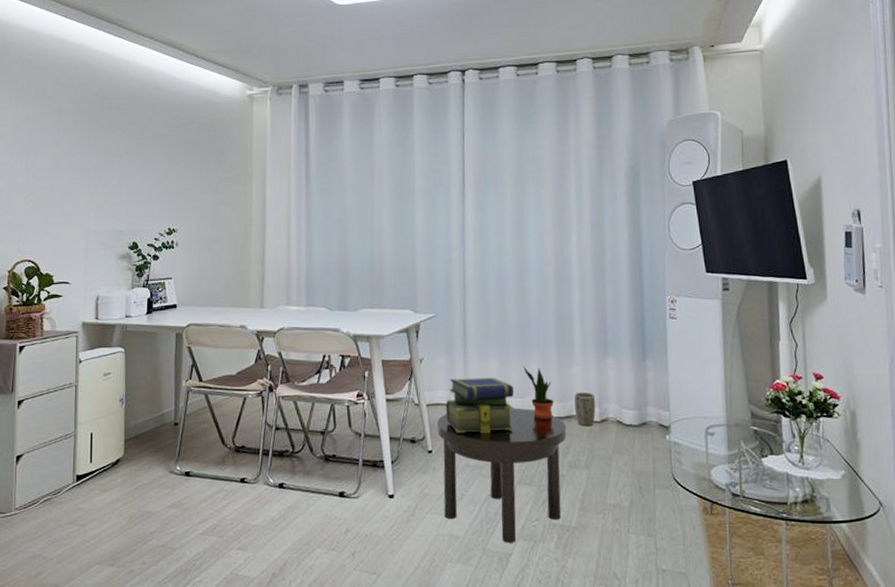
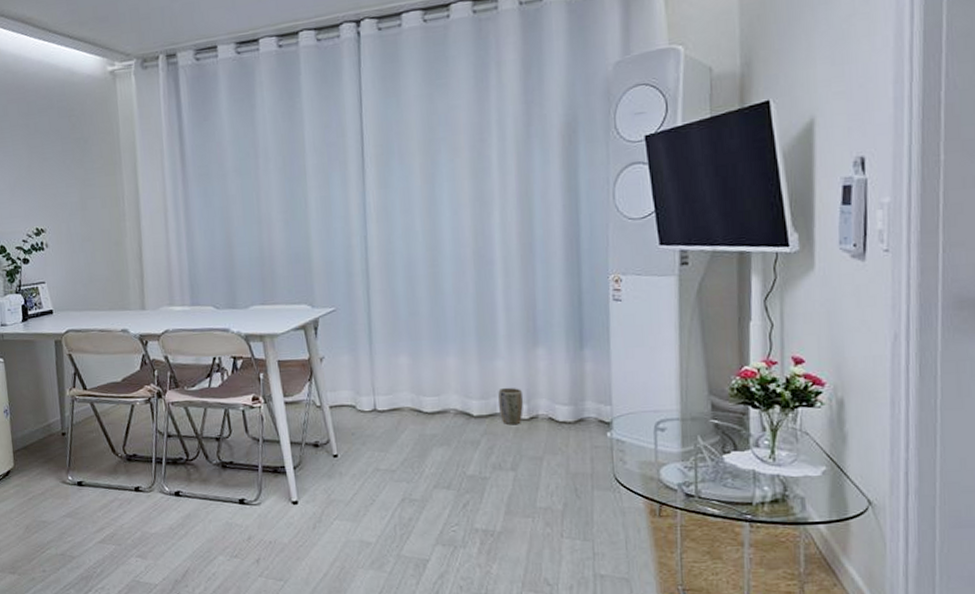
side table: present [436,408,567,543] -> none [341,407,490,549]
stack of books: present [445,377,515,434] -> none [350,374,429,436]
potted plant: present [523,366,554,420] -> none [438,361,474,419]

